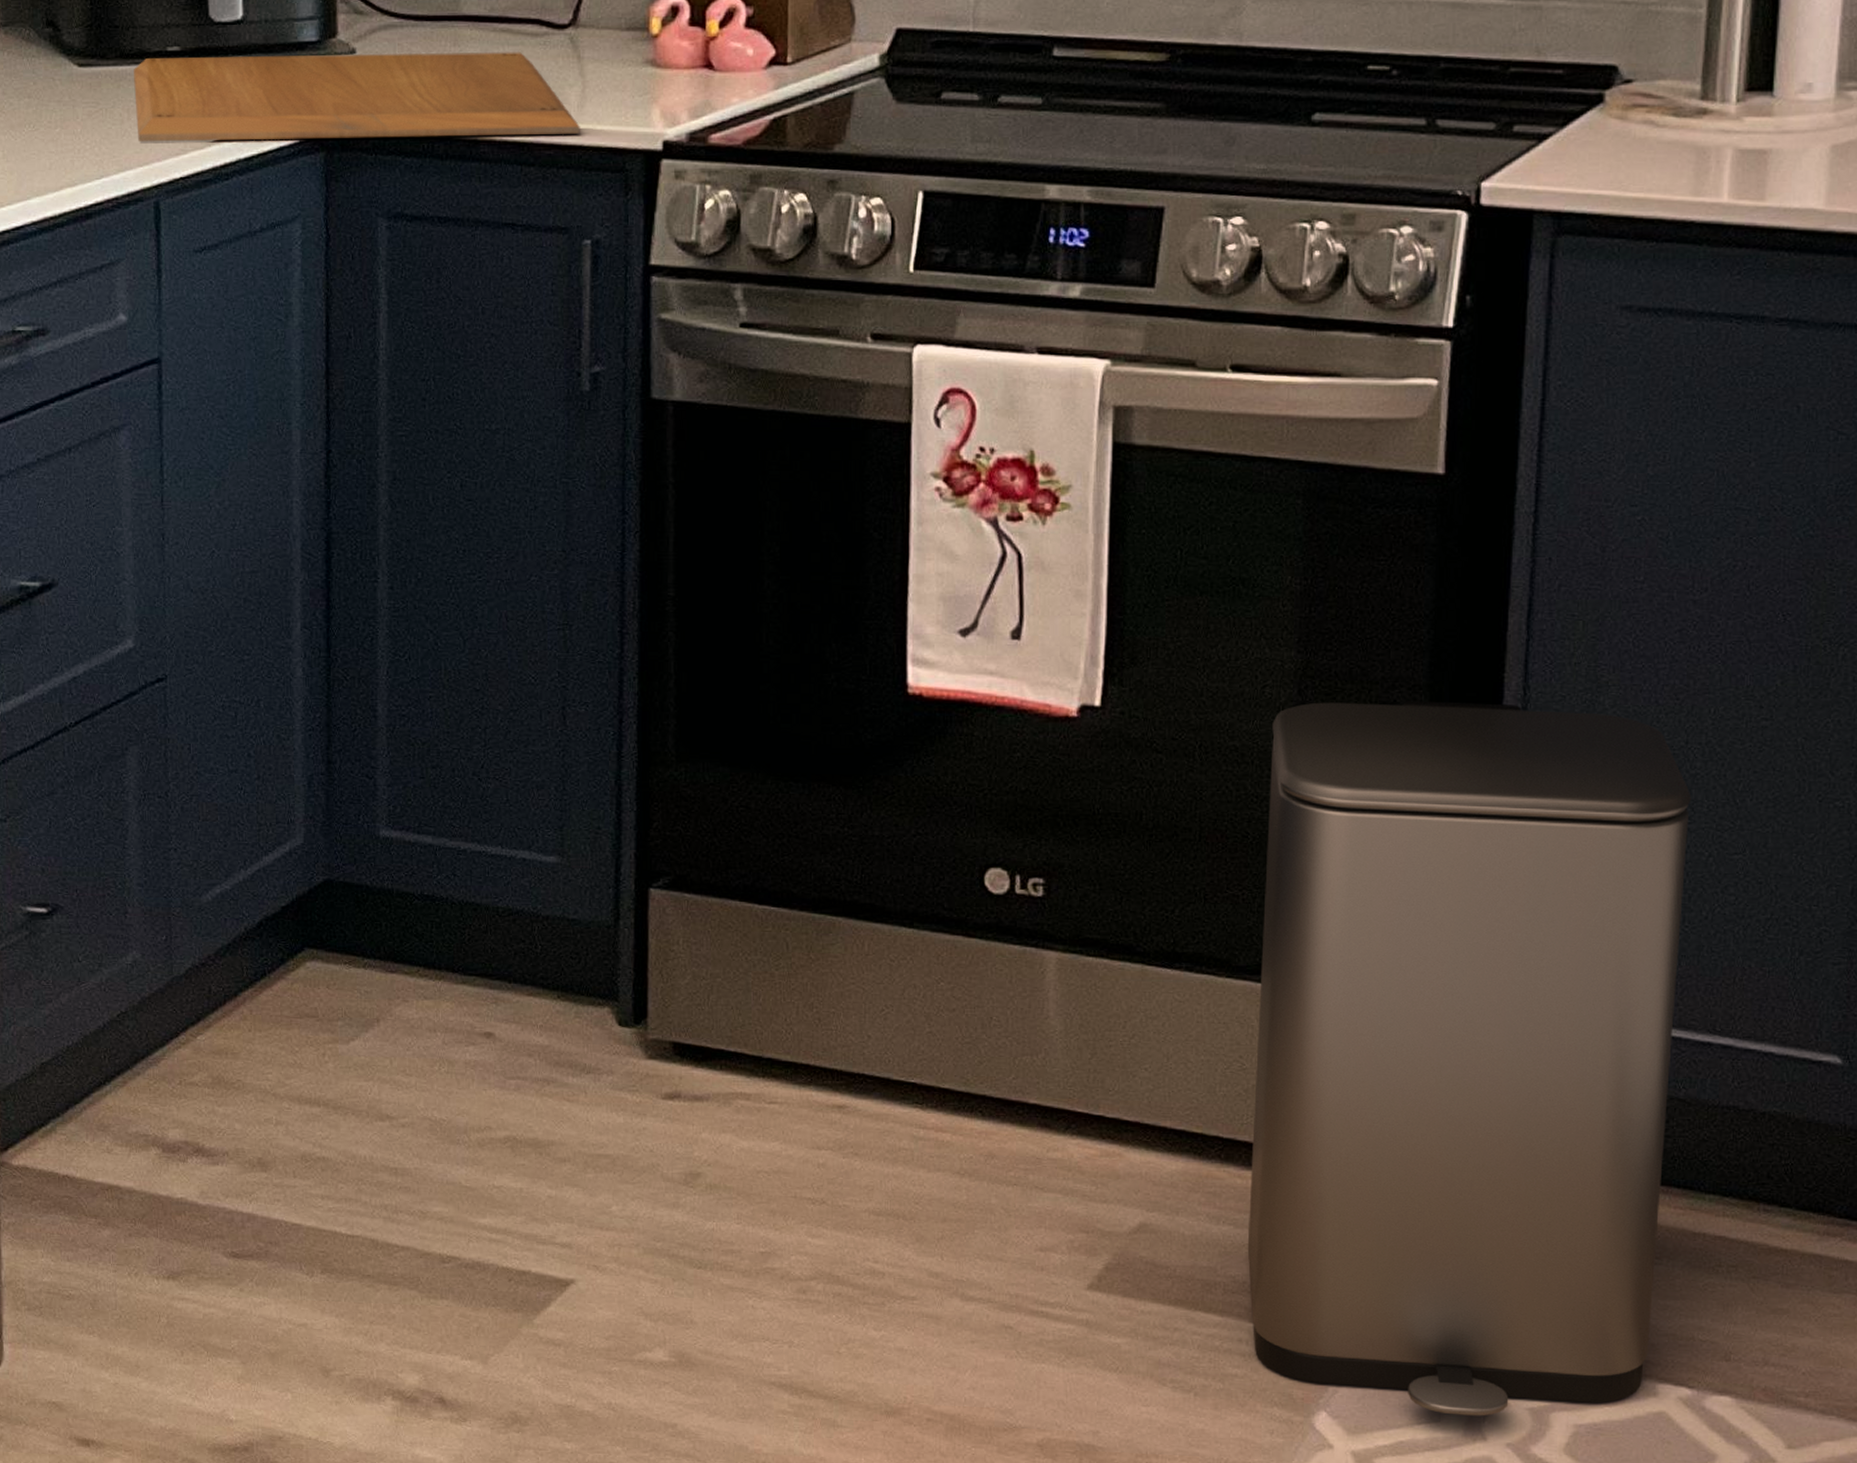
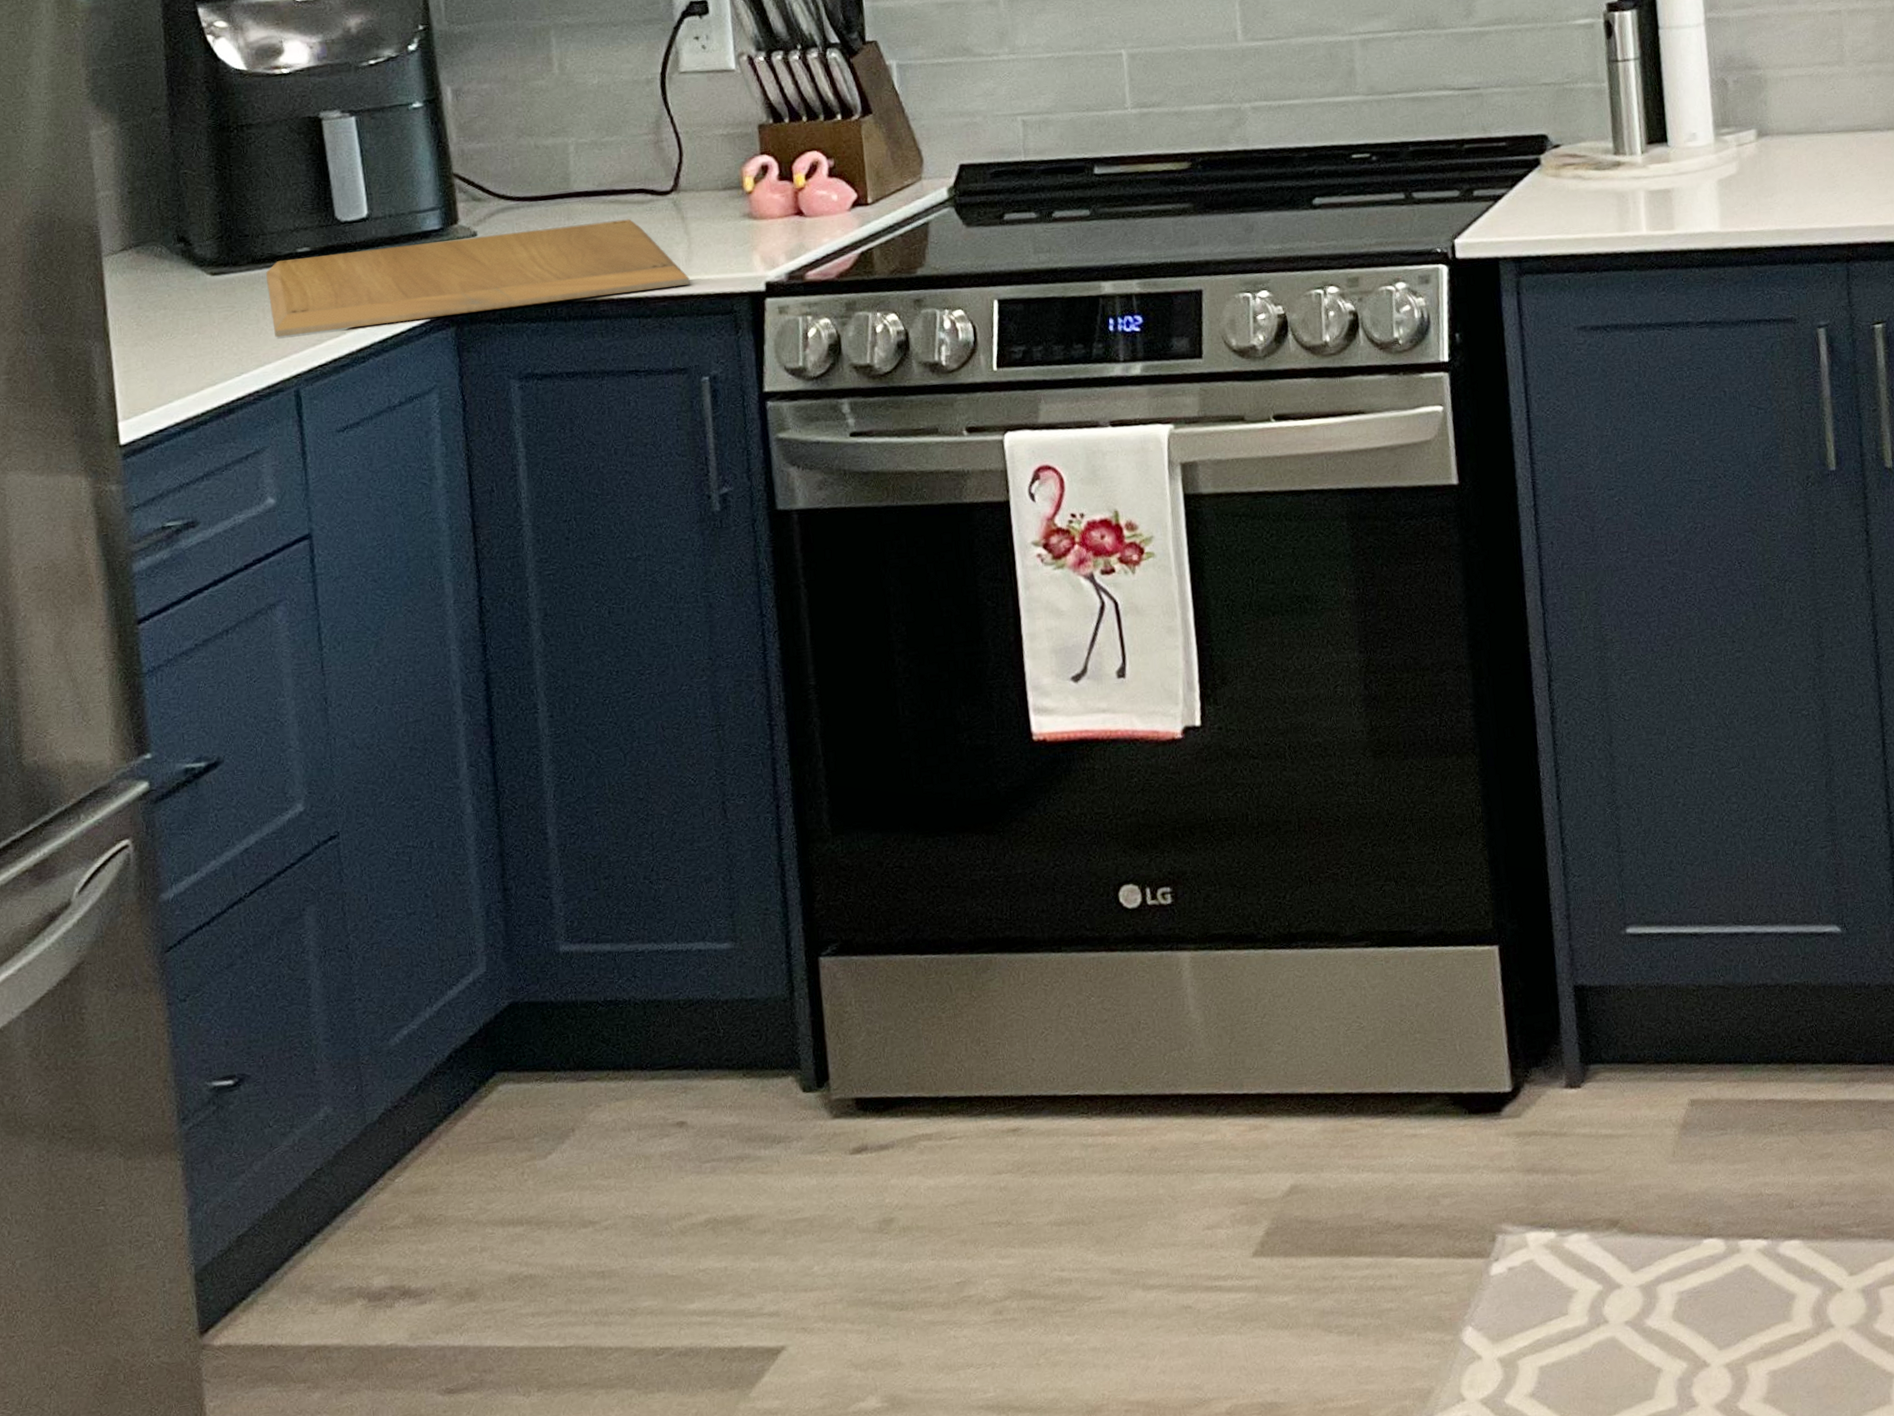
pedal bin: present [1247,701,1692,1416] -> none [1347,666,1728,1306]

